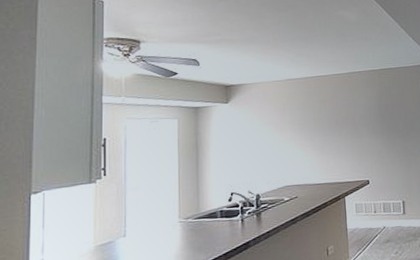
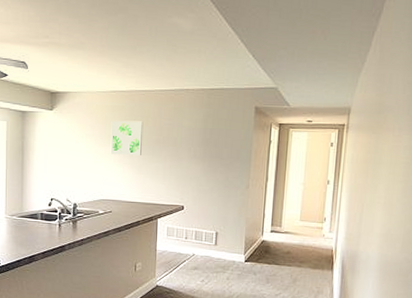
wall art: none [289,104,322,139] -> present [110,120,144,155]

